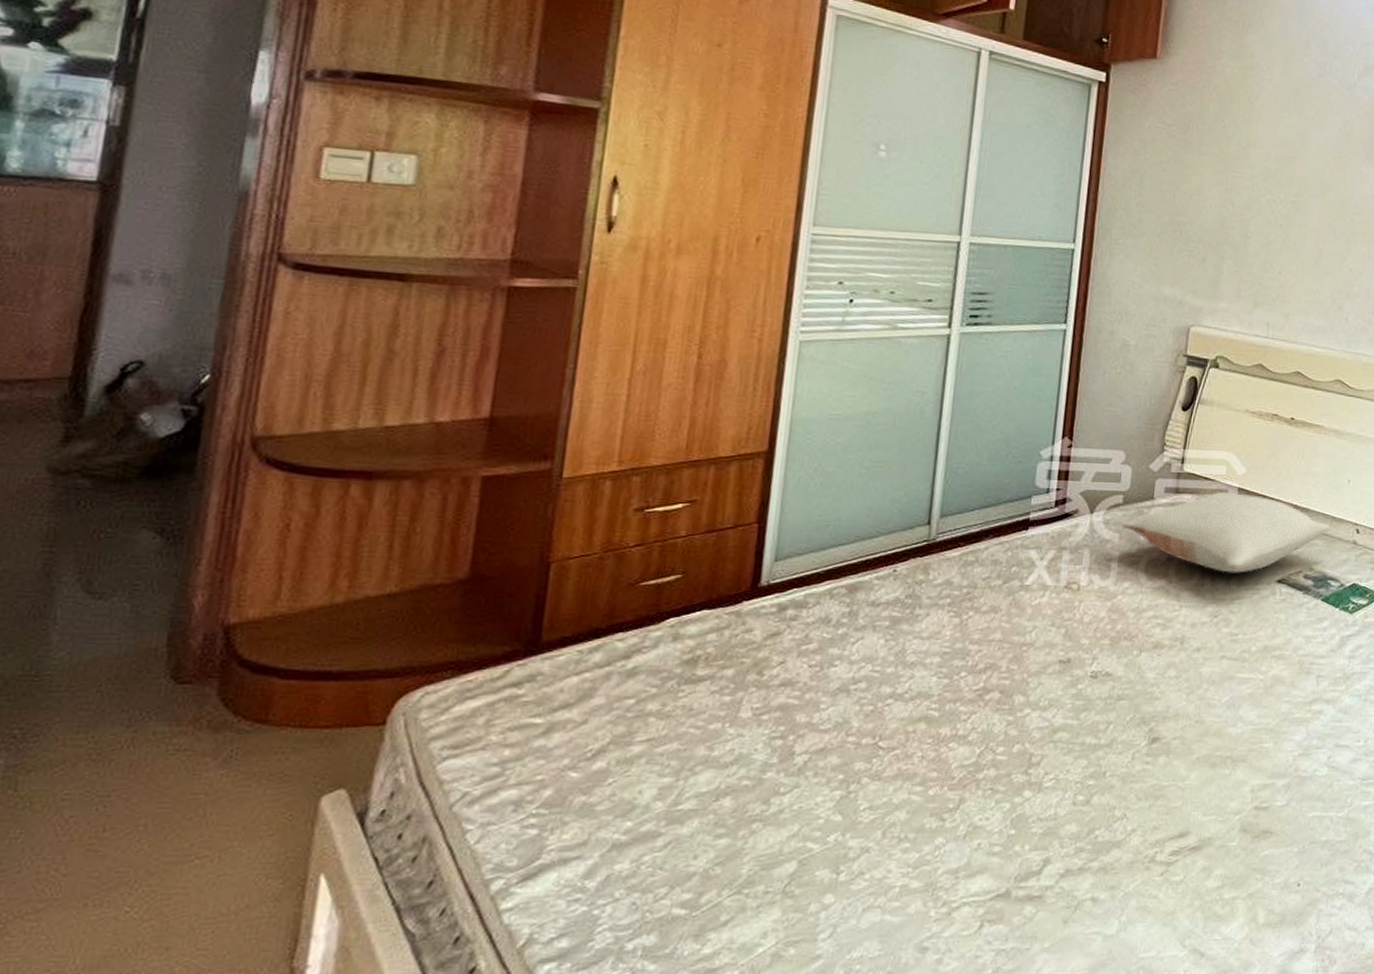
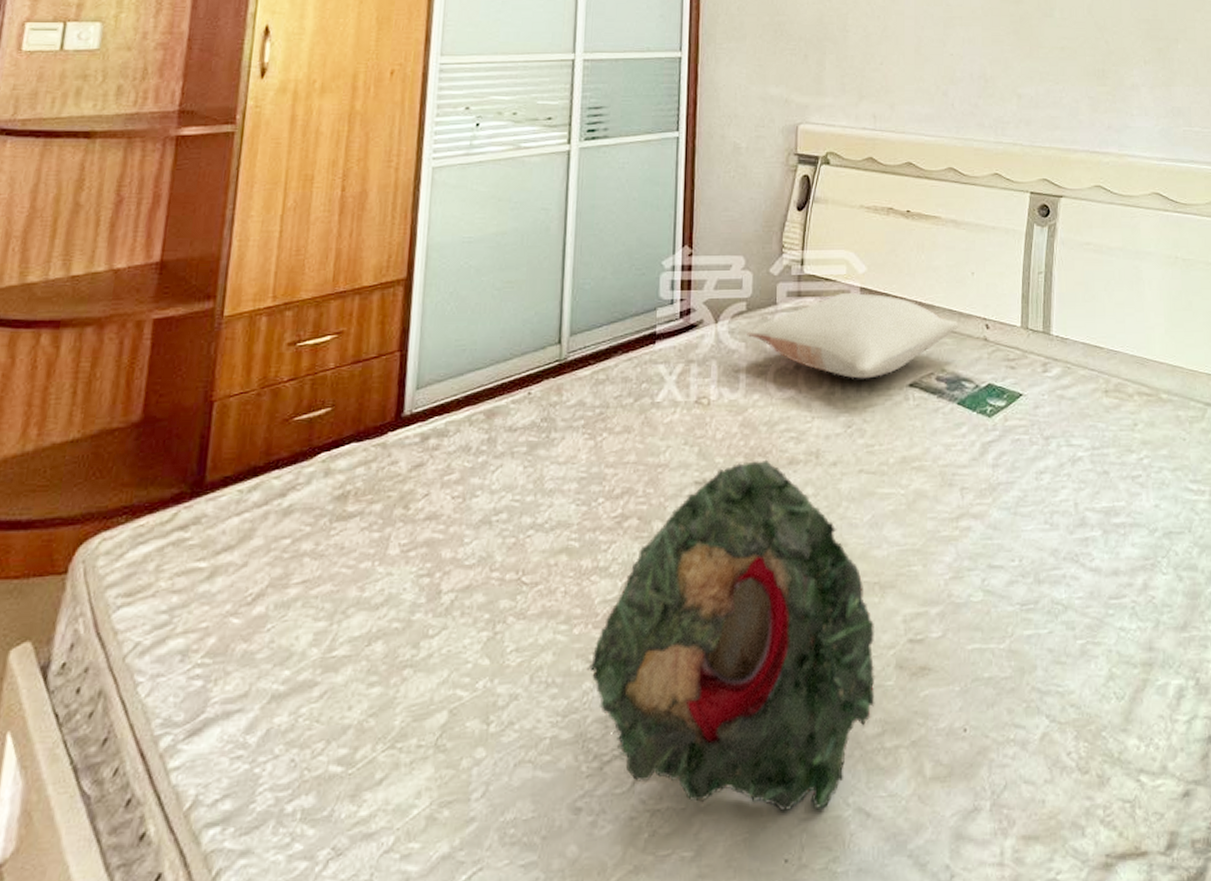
teddy bear: none [940,643,1224,951] -> present [586,459,875,811]

